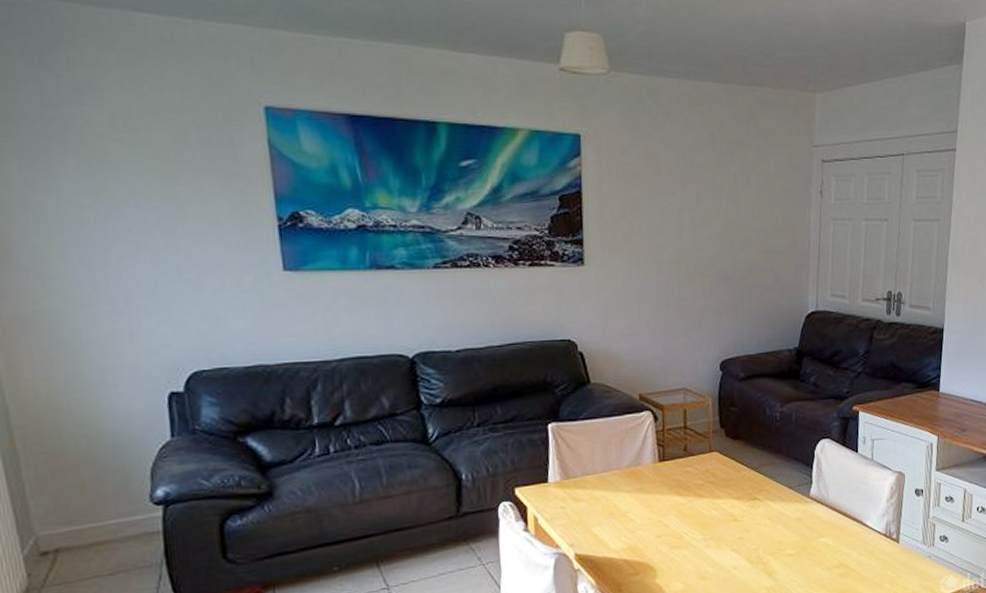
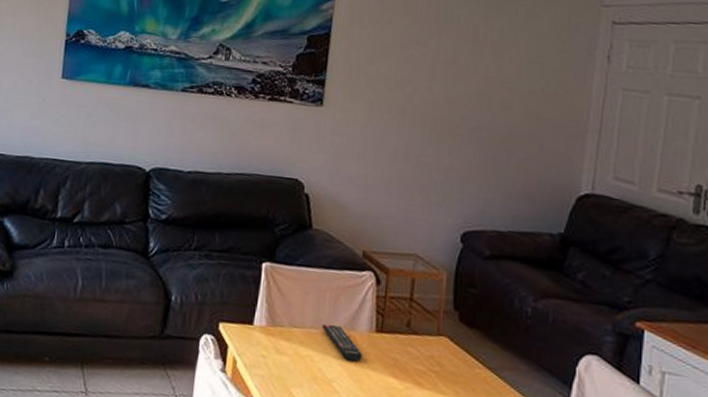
remote control: none [612,463,651,492] -> present [322,324,363,362]

